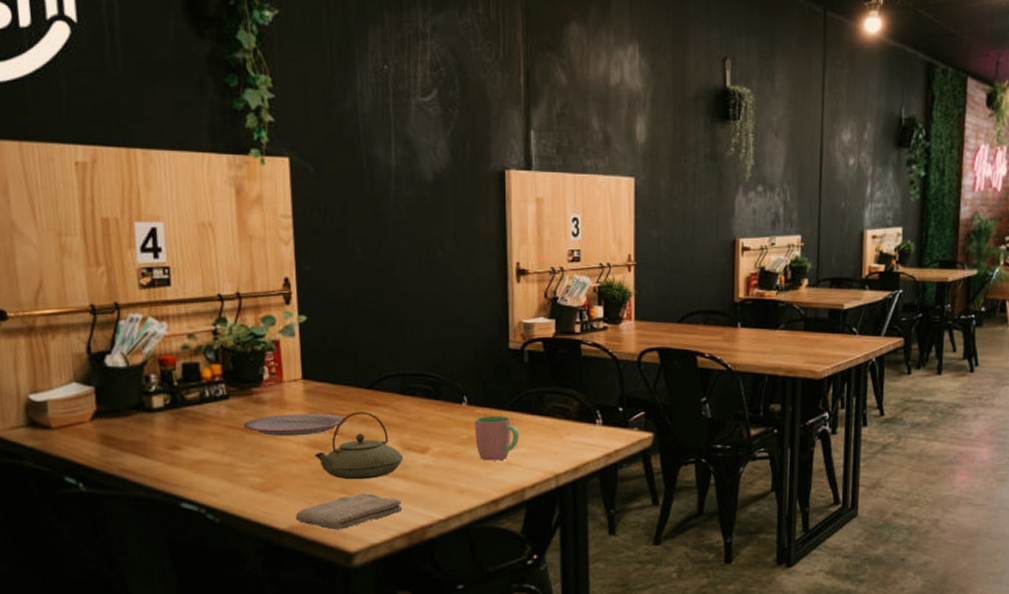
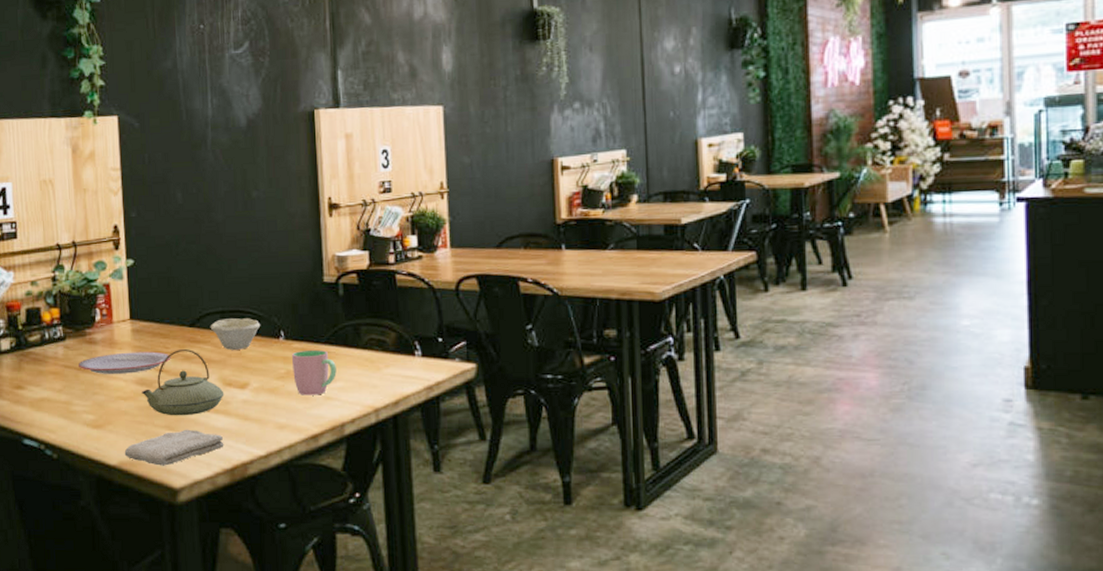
bowl: none [389,382,443,414] -> present [210,318,261,350]

